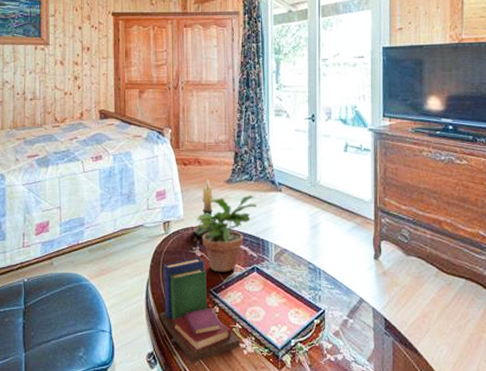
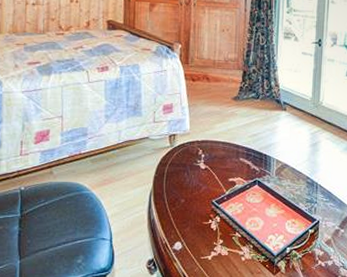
book: present [158,257,241,362] -> none [160,170,240,268]
candle holder: present [192,178,216,237] -> none [198,94,222,151]
potted plant: present [197,195,257,272] -> none [202,112,262,185]

